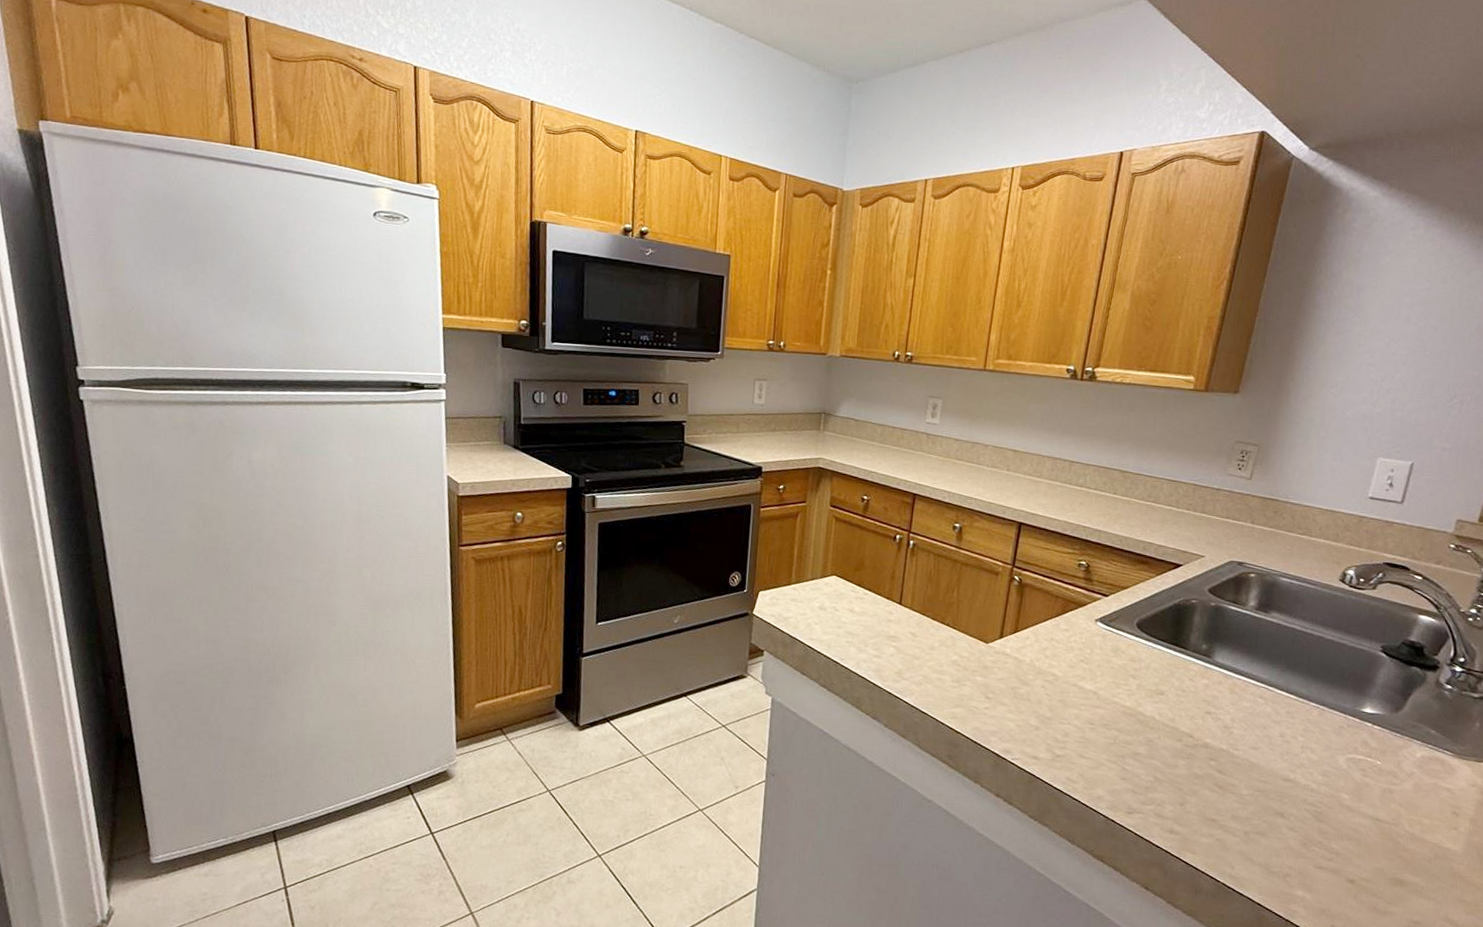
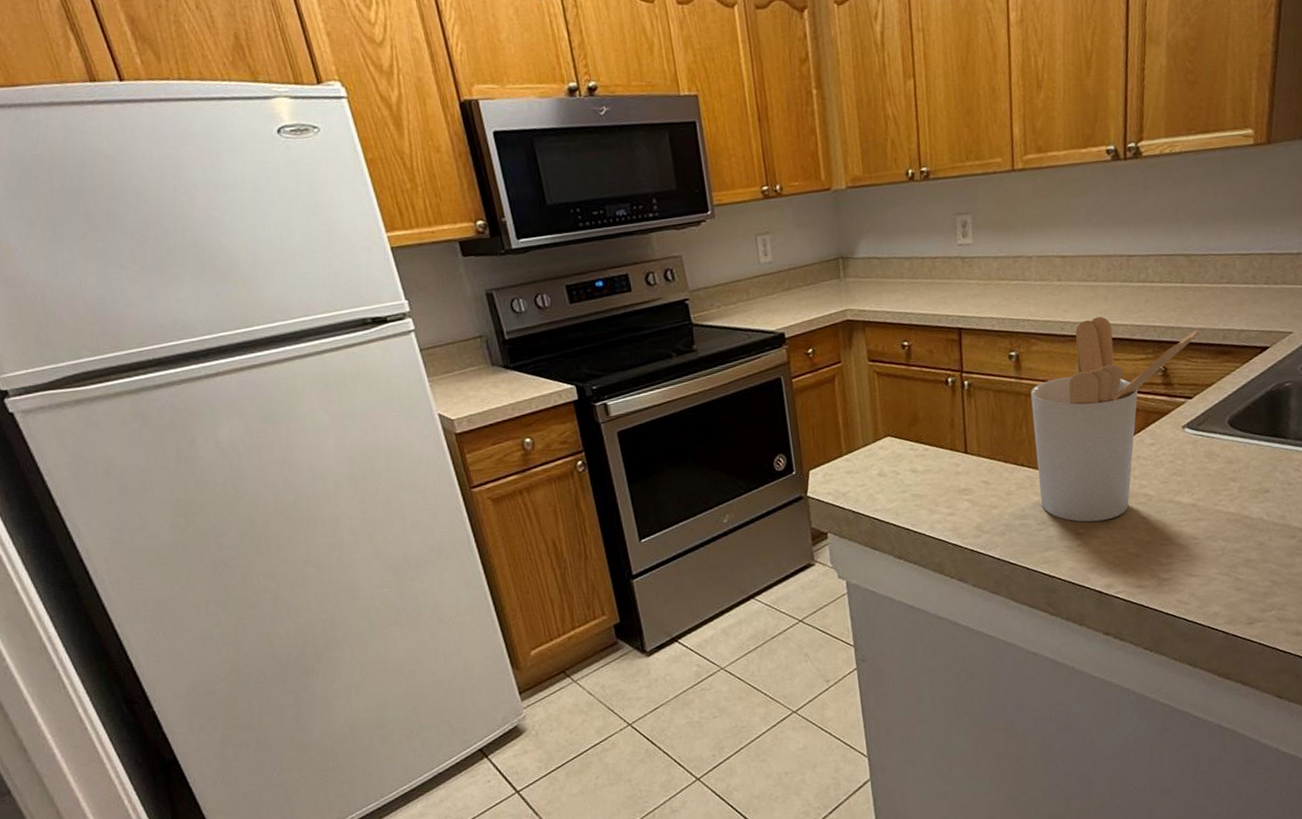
utensil holder: none [959,508,1123,691] -> present [1030,316,1199,522]

